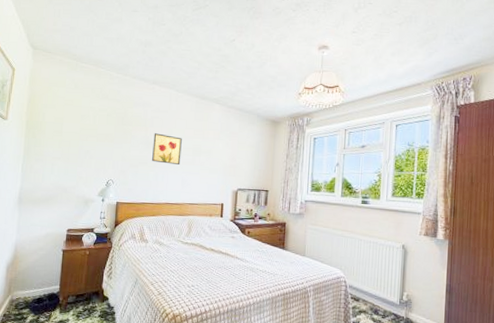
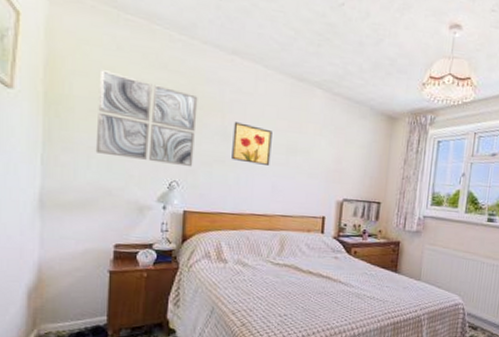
wall art: none [57,103,129,169] -> present [95,70,198,167]

